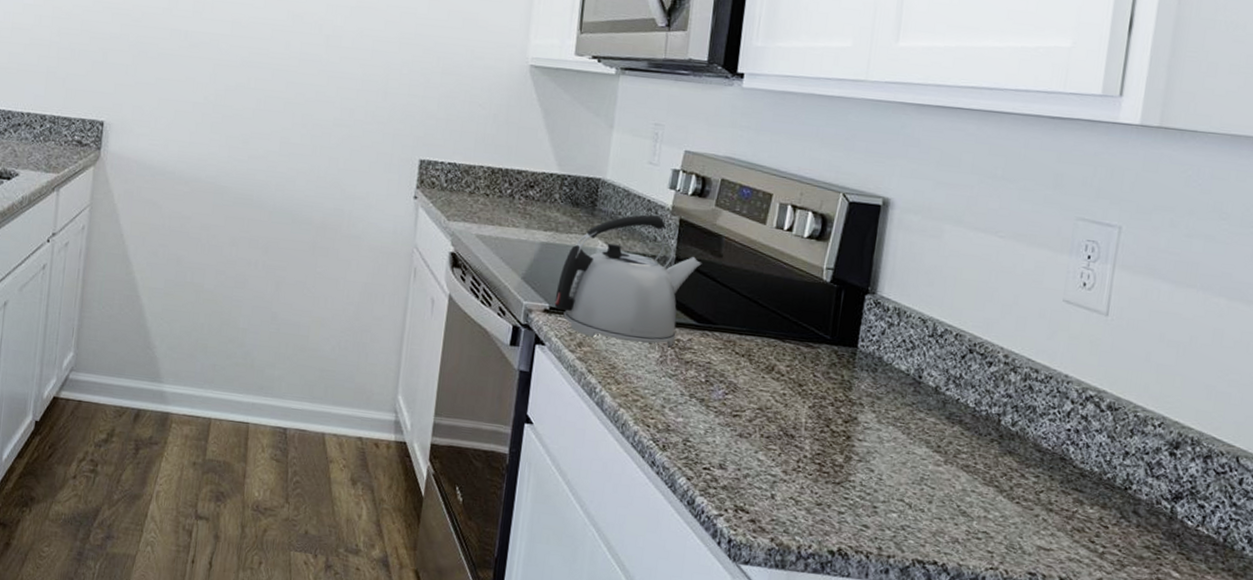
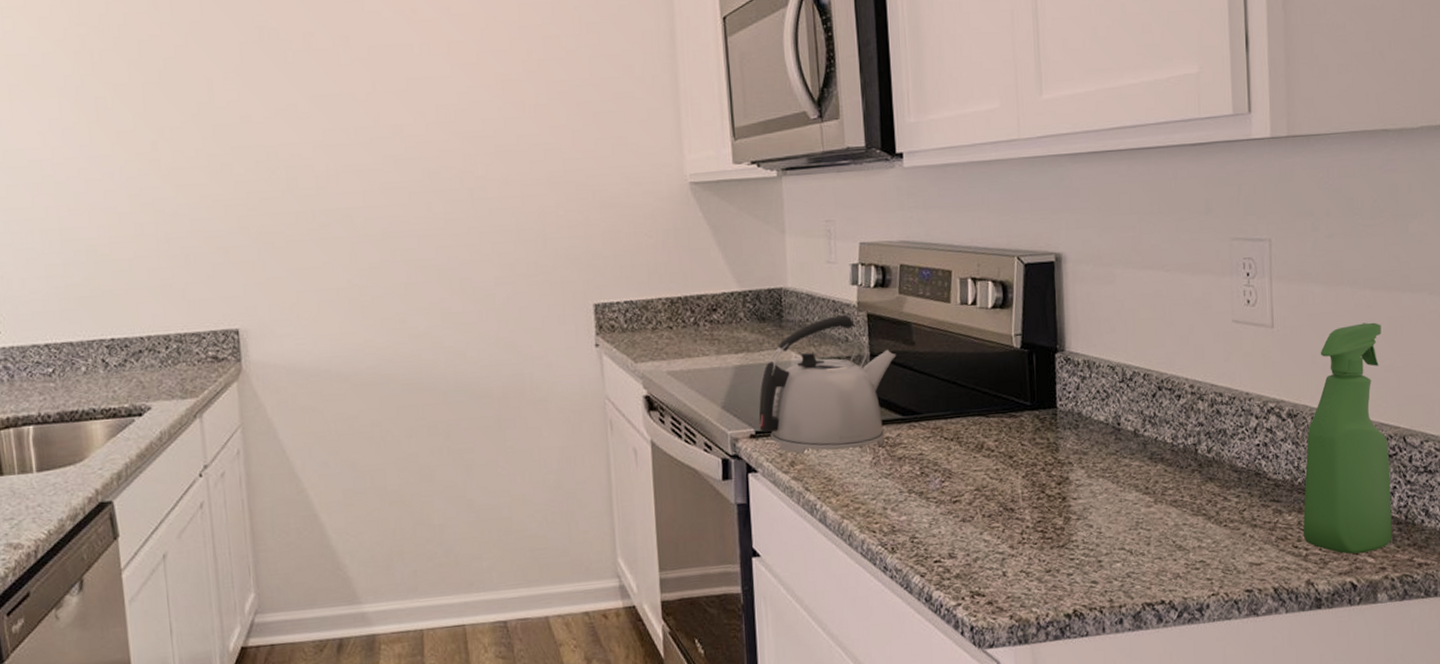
spray bottle: none [1103,330,1232,566] -> present [1303,322,1392,554]

